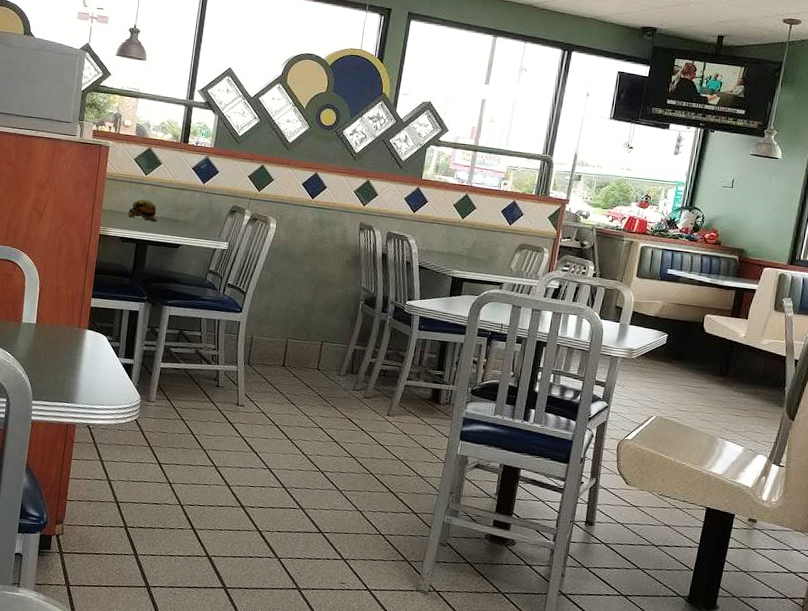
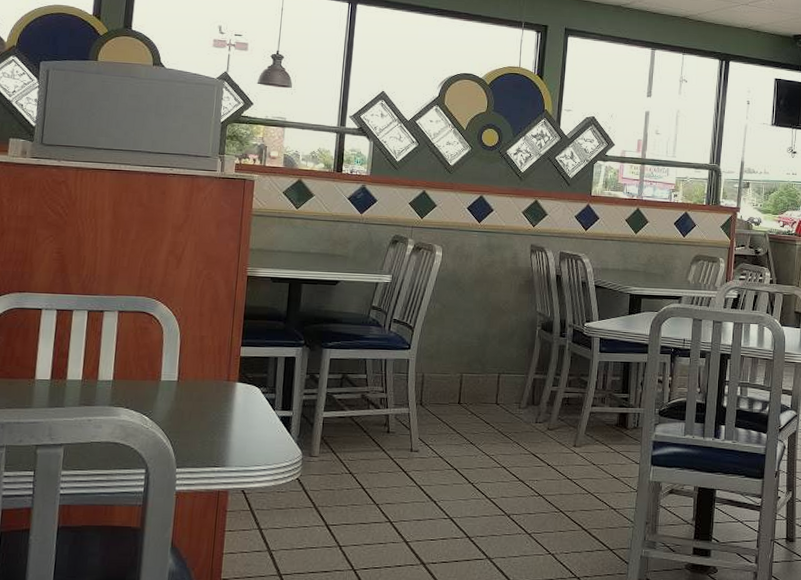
burger: present [128,199,157,222] -> none [279,235,311,259]

